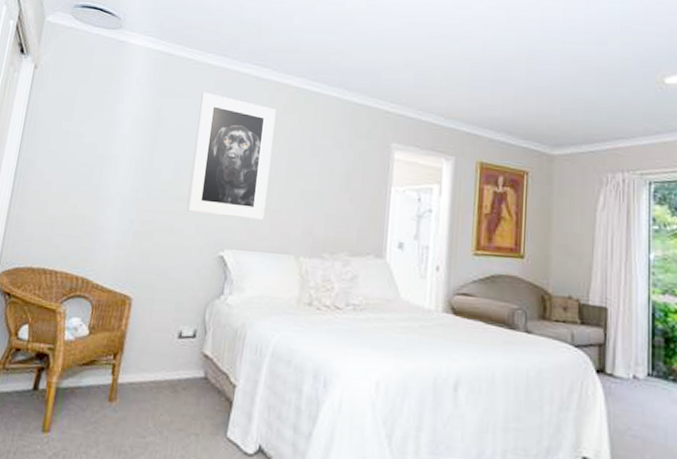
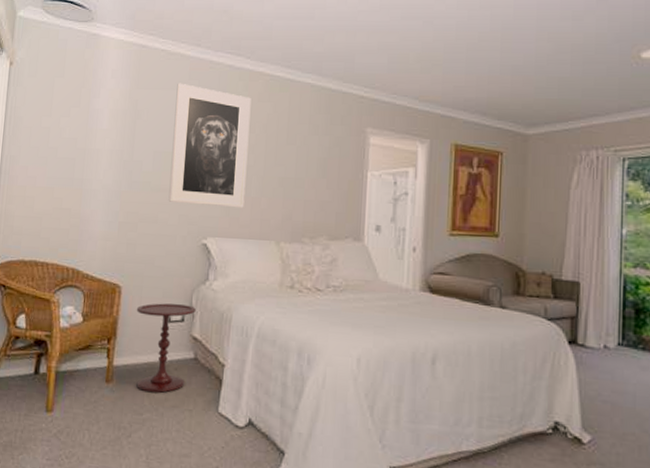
side table: none [141,317,209,414] -> present [136,303,196,393]

